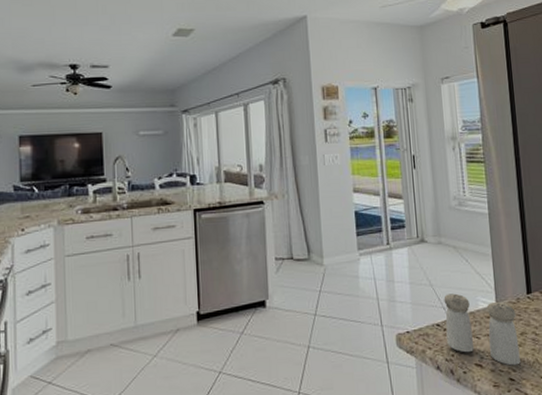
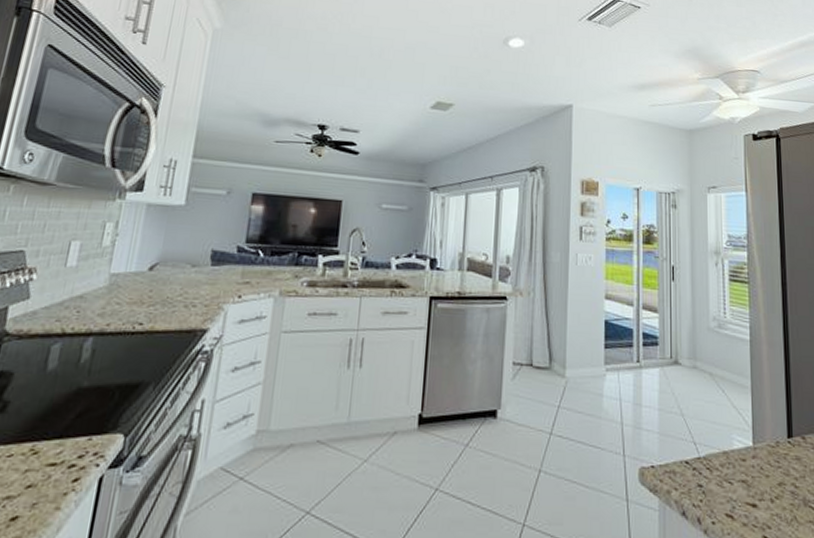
salt and pepper shaker: present [444,293,521,366] -> none [695,427,777,521]

